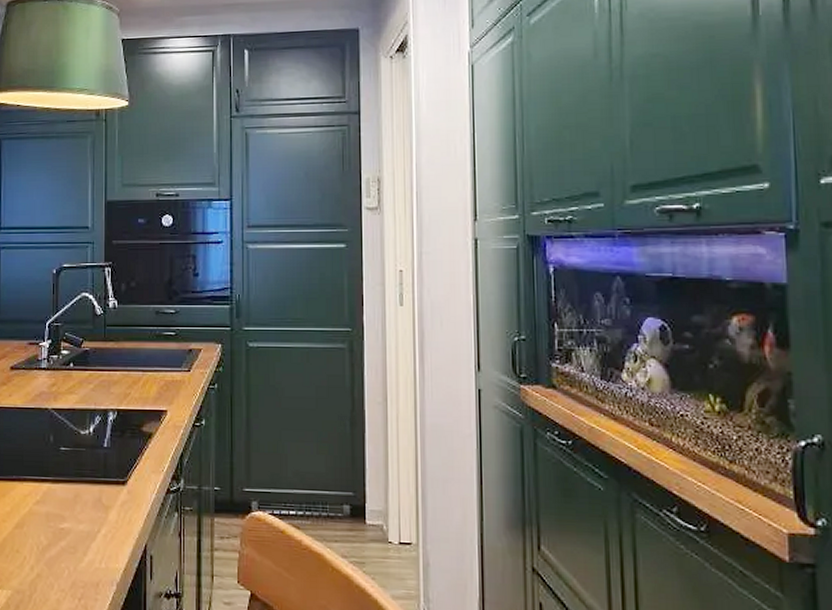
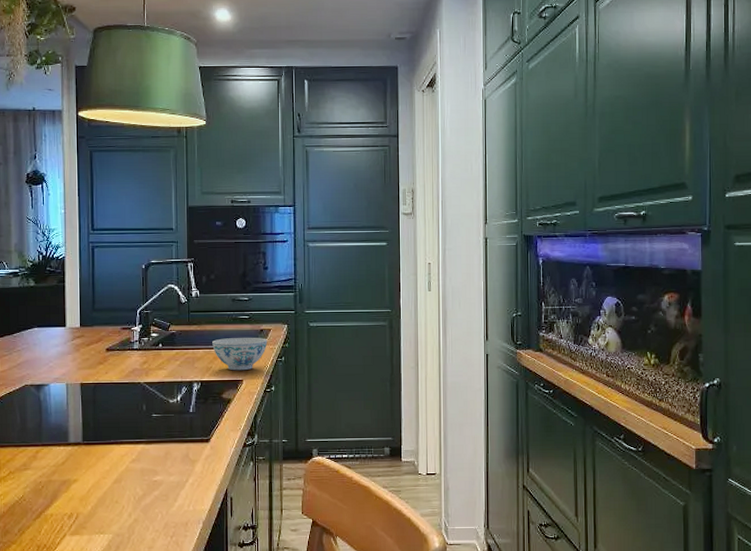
bowl: none [132,357,197,399] -> present [212,337,268,371]

